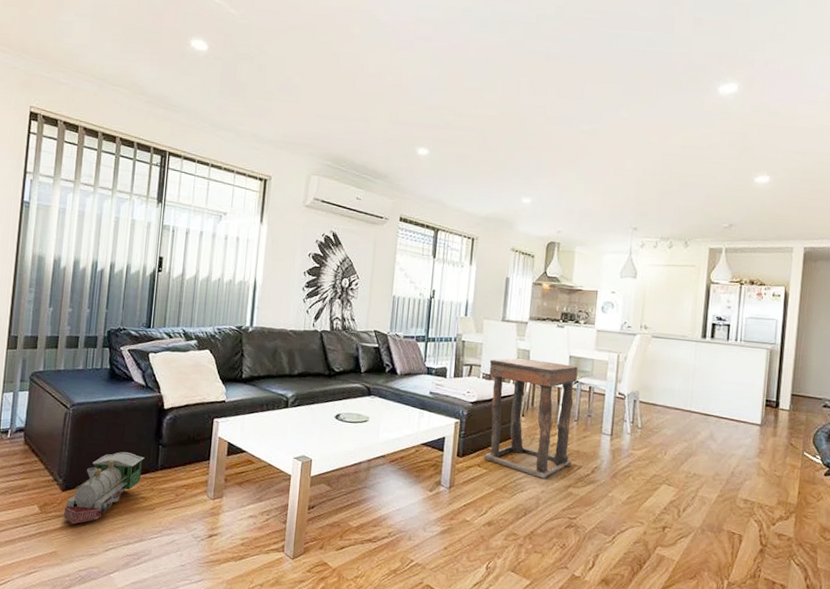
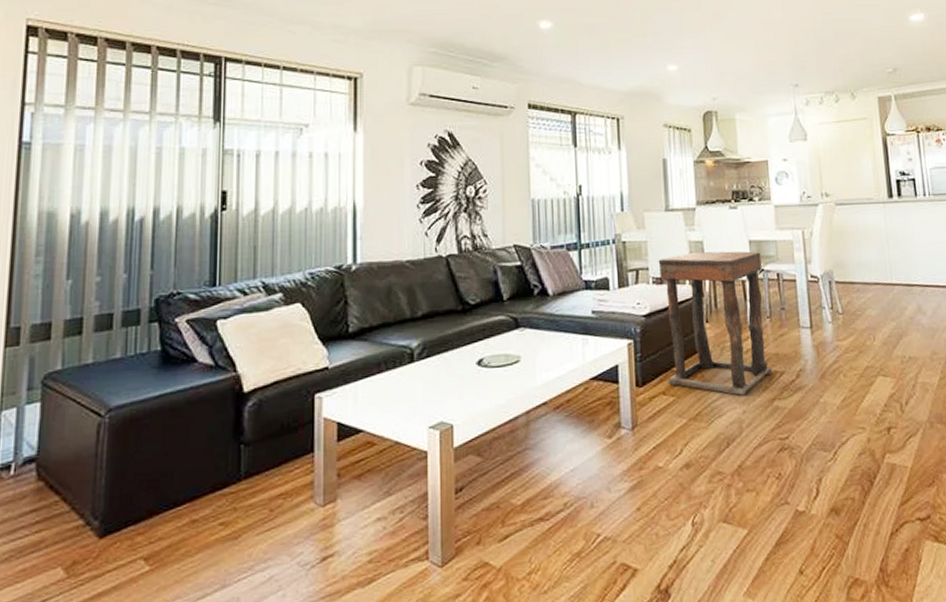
toy train: present [63,451,145,524] -> none [102,462,220,585]

